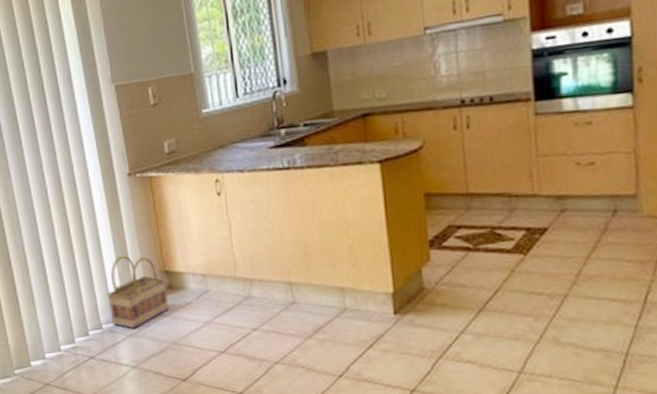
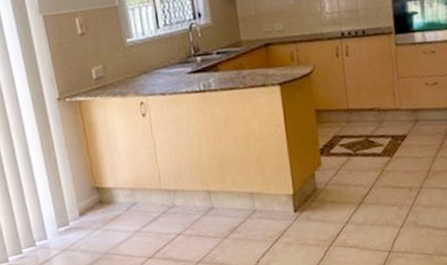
basket: present [107,255,169,329] -> none [40,175,101,244]

